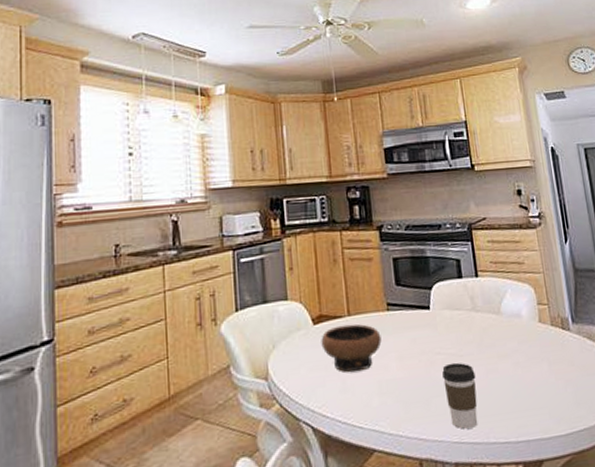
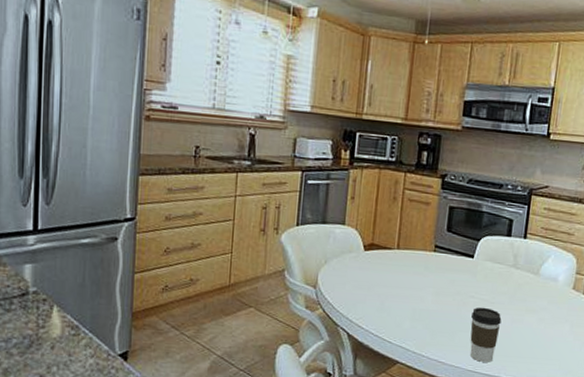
bowl: present [321,324,382,373] -> none [368,255,424,298]

